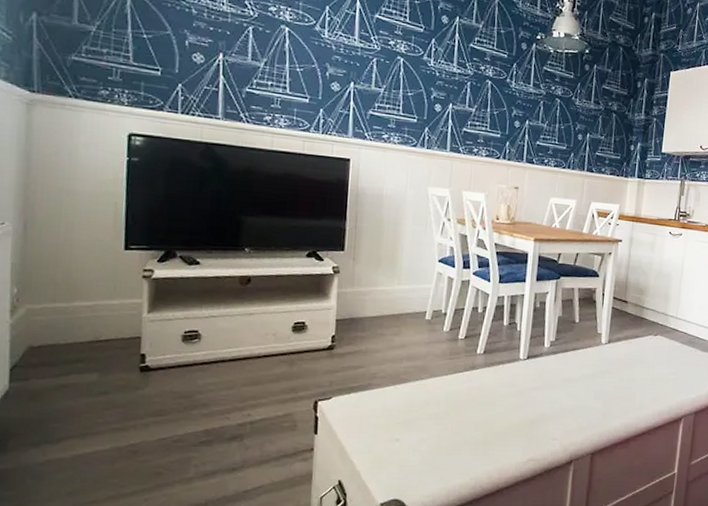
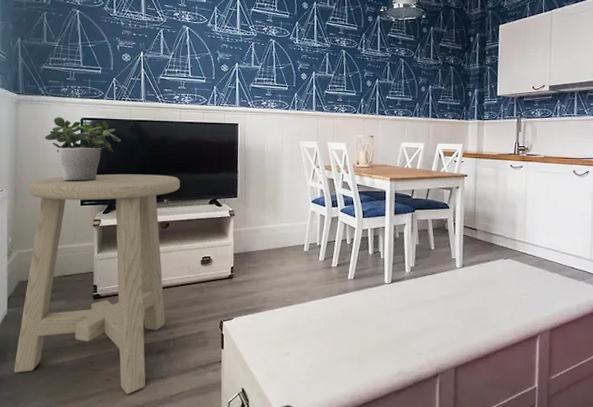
stool: none [17,209,269,491] -> present [13,174,180,394]
potted plant: none [72,128,187,218] -> present [45,117,121,181]

